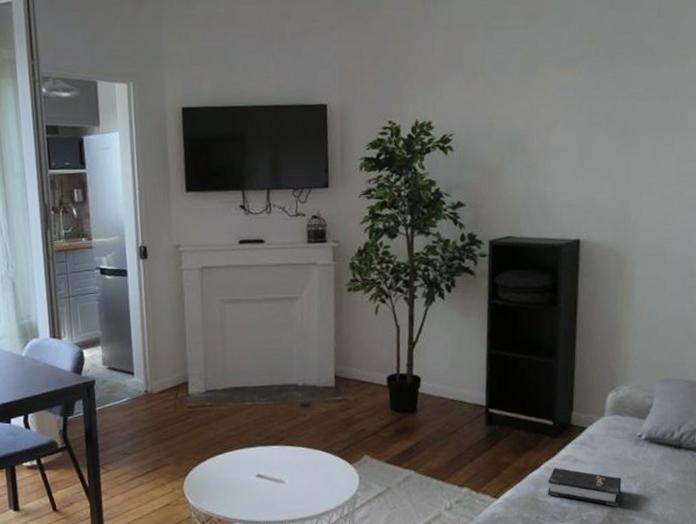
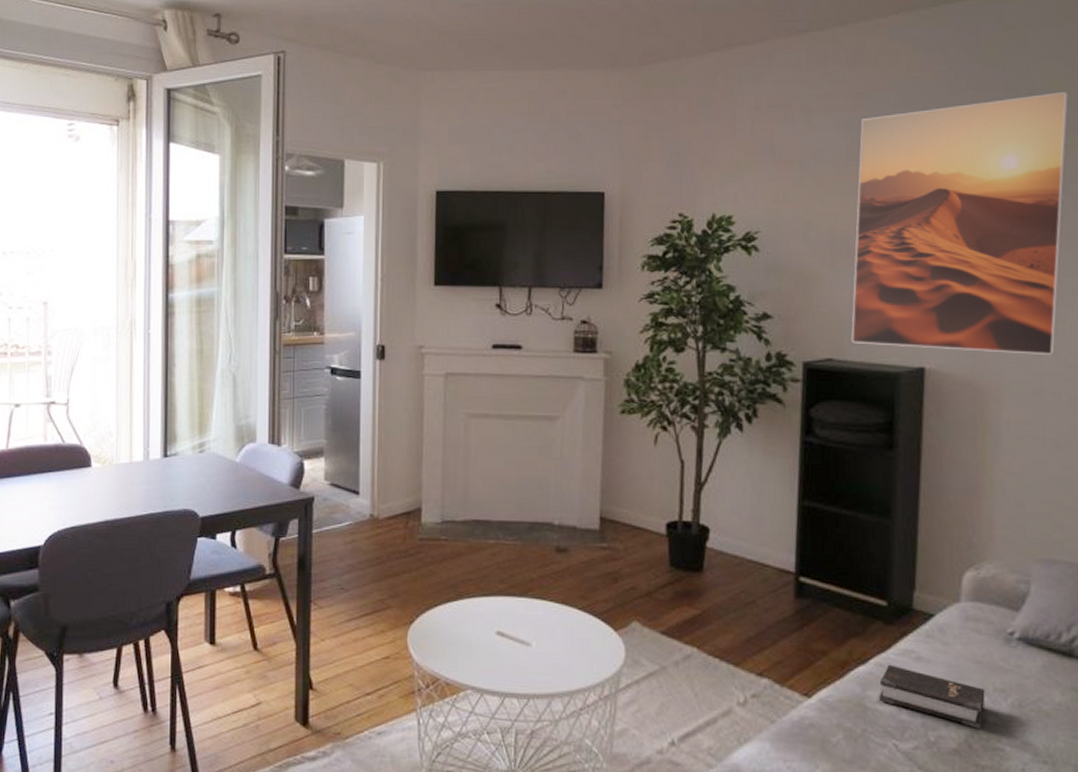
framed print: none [525,10,688,225] -> present [851,91,1070,356]

